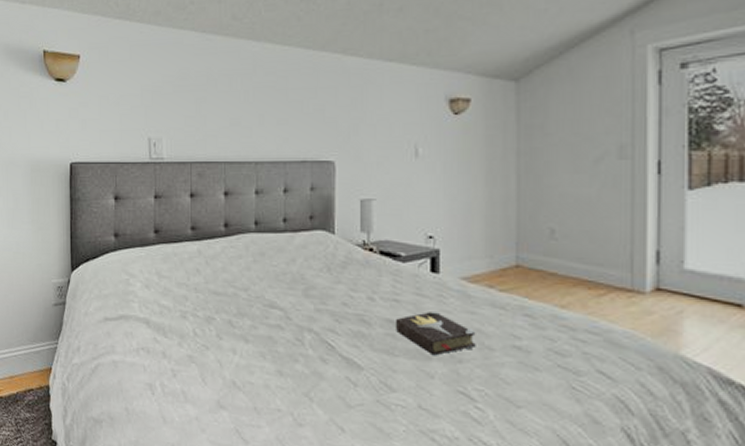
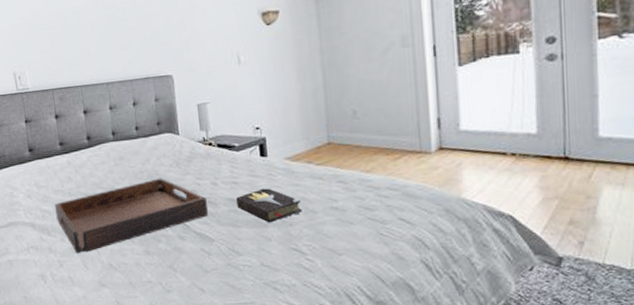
serving tray: none [176,283,359,364] -> present [55,178,208,253]

